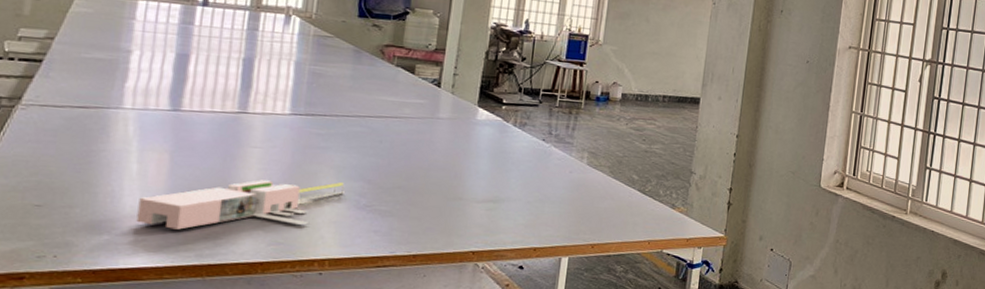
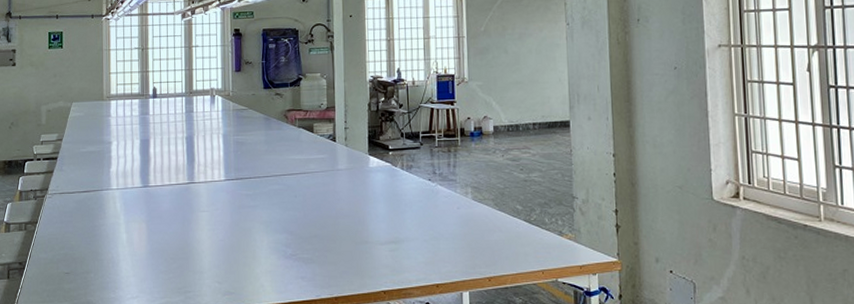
architectural model: present [136,180,346,230] -> none [130,235,275,286]

